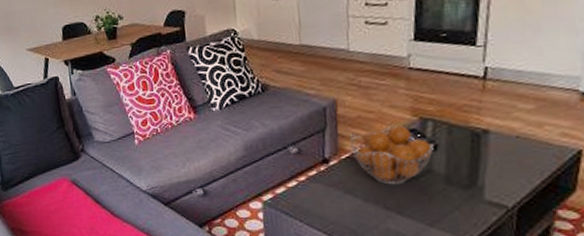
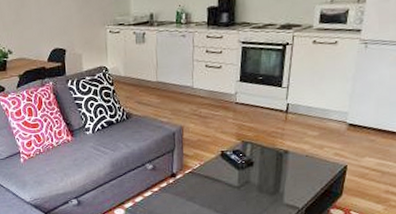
fruit basket: present [349,125,435,185] -> none [191,146,252,193]

